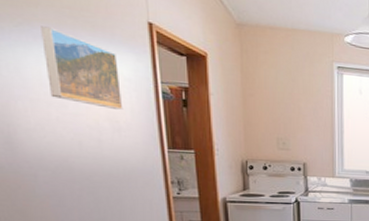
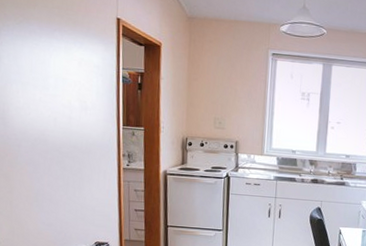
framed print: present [41,26,123,110] -> none [35,23,91,92]

